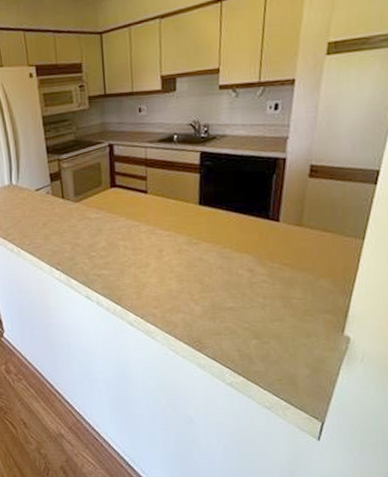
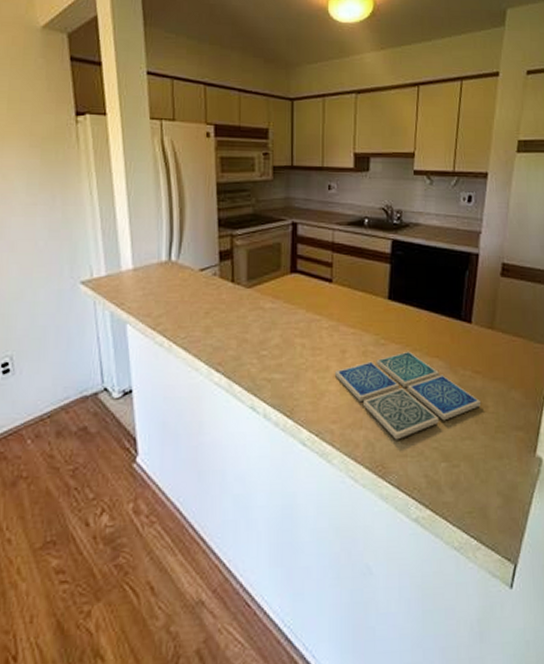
drink coaster: none [153,248,290,322] -> present [334,351,482,440]

